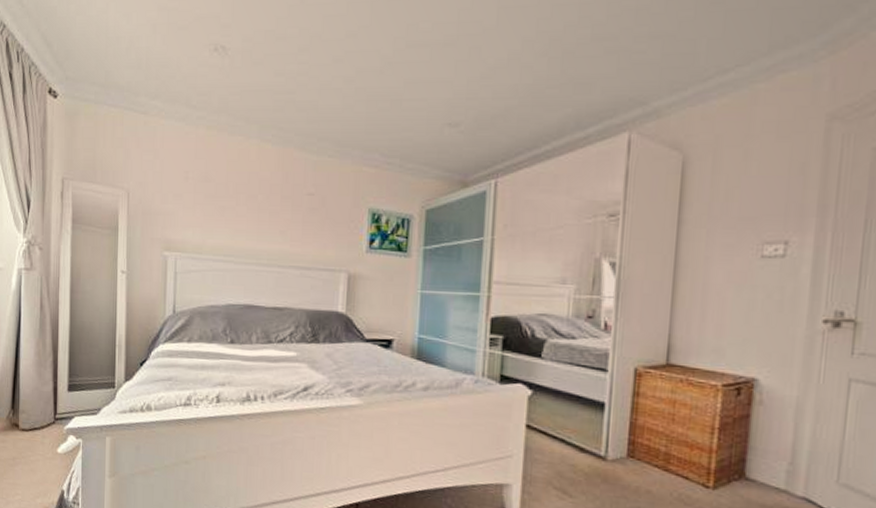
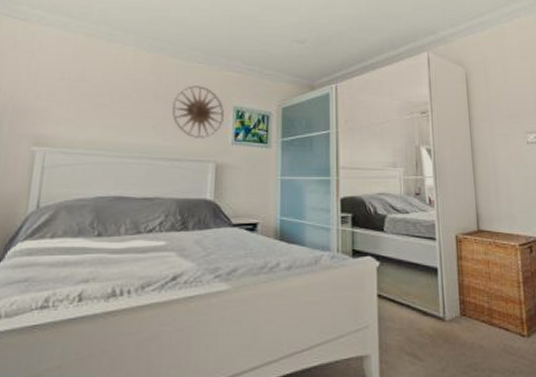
wall art: none [300,184,358,245] -> present [172,85,224,138]

